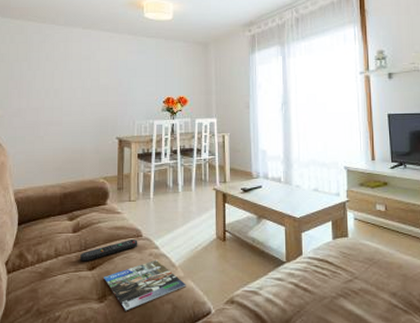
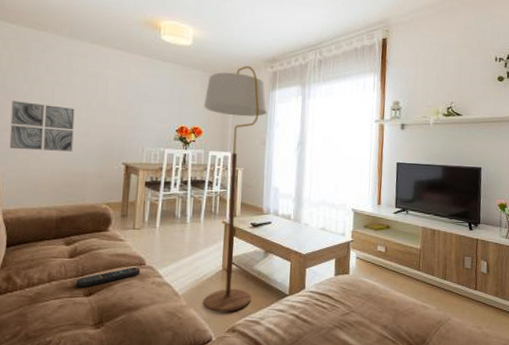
wall art: none [18,88,72,133] -> present [9,101,75,152]
magazine: present [104,259,186,311] -> none [101,288,188,338]
floor lamp: none [188,32,249,283] -> present [202,65,268,312]

